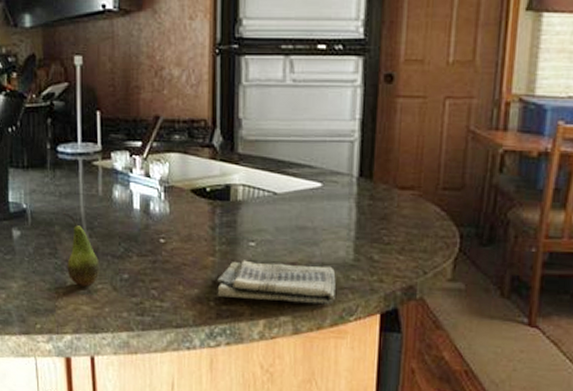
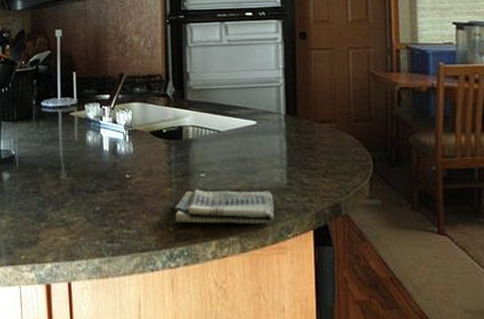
fruit: present [63,212,100,287] -> none [45,156,76,219]

